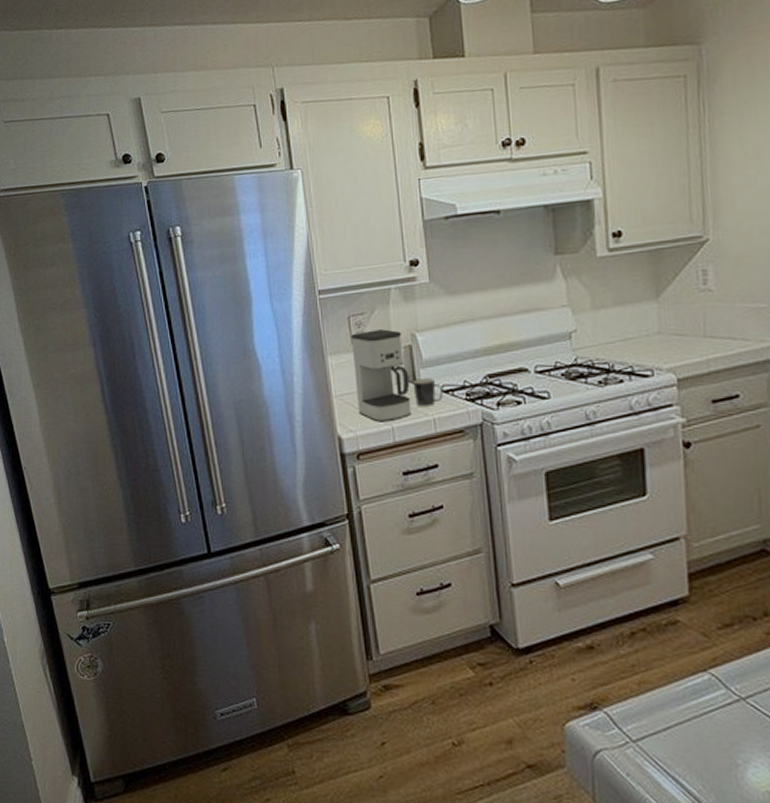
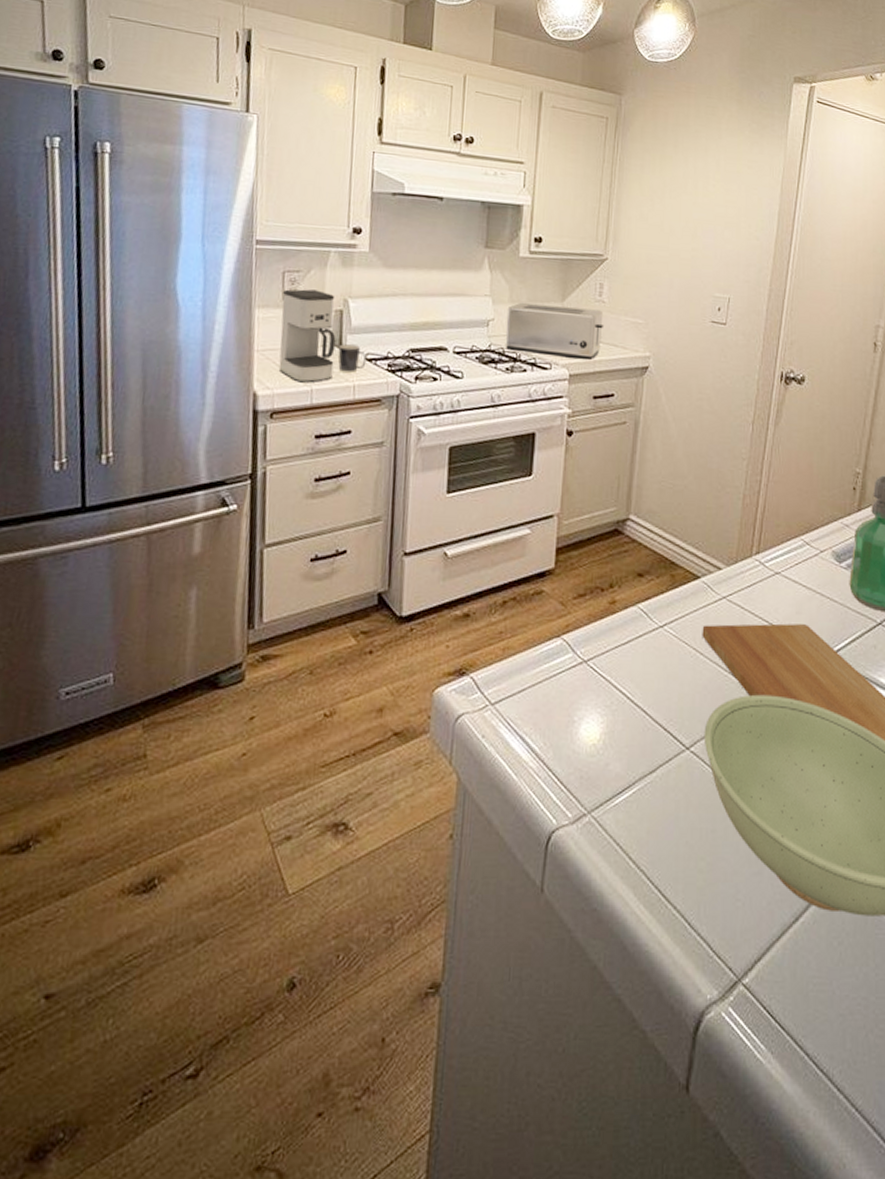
toaster: none [590,300,715,362] -> present [505,302,605,361]

